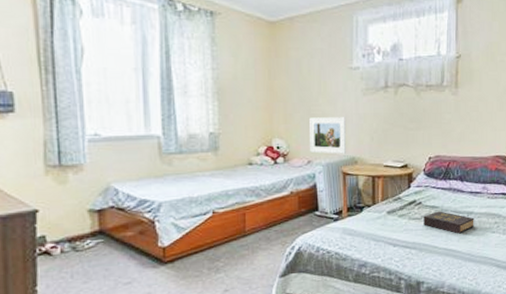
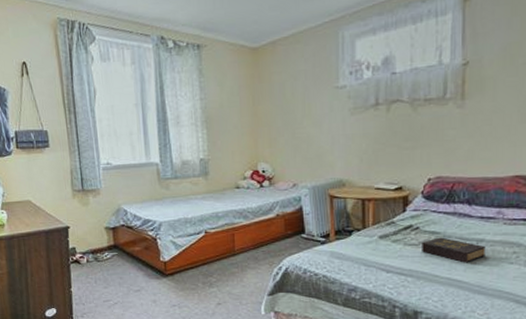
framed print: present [308,117,347,154] -> none [293,139,334,177]

